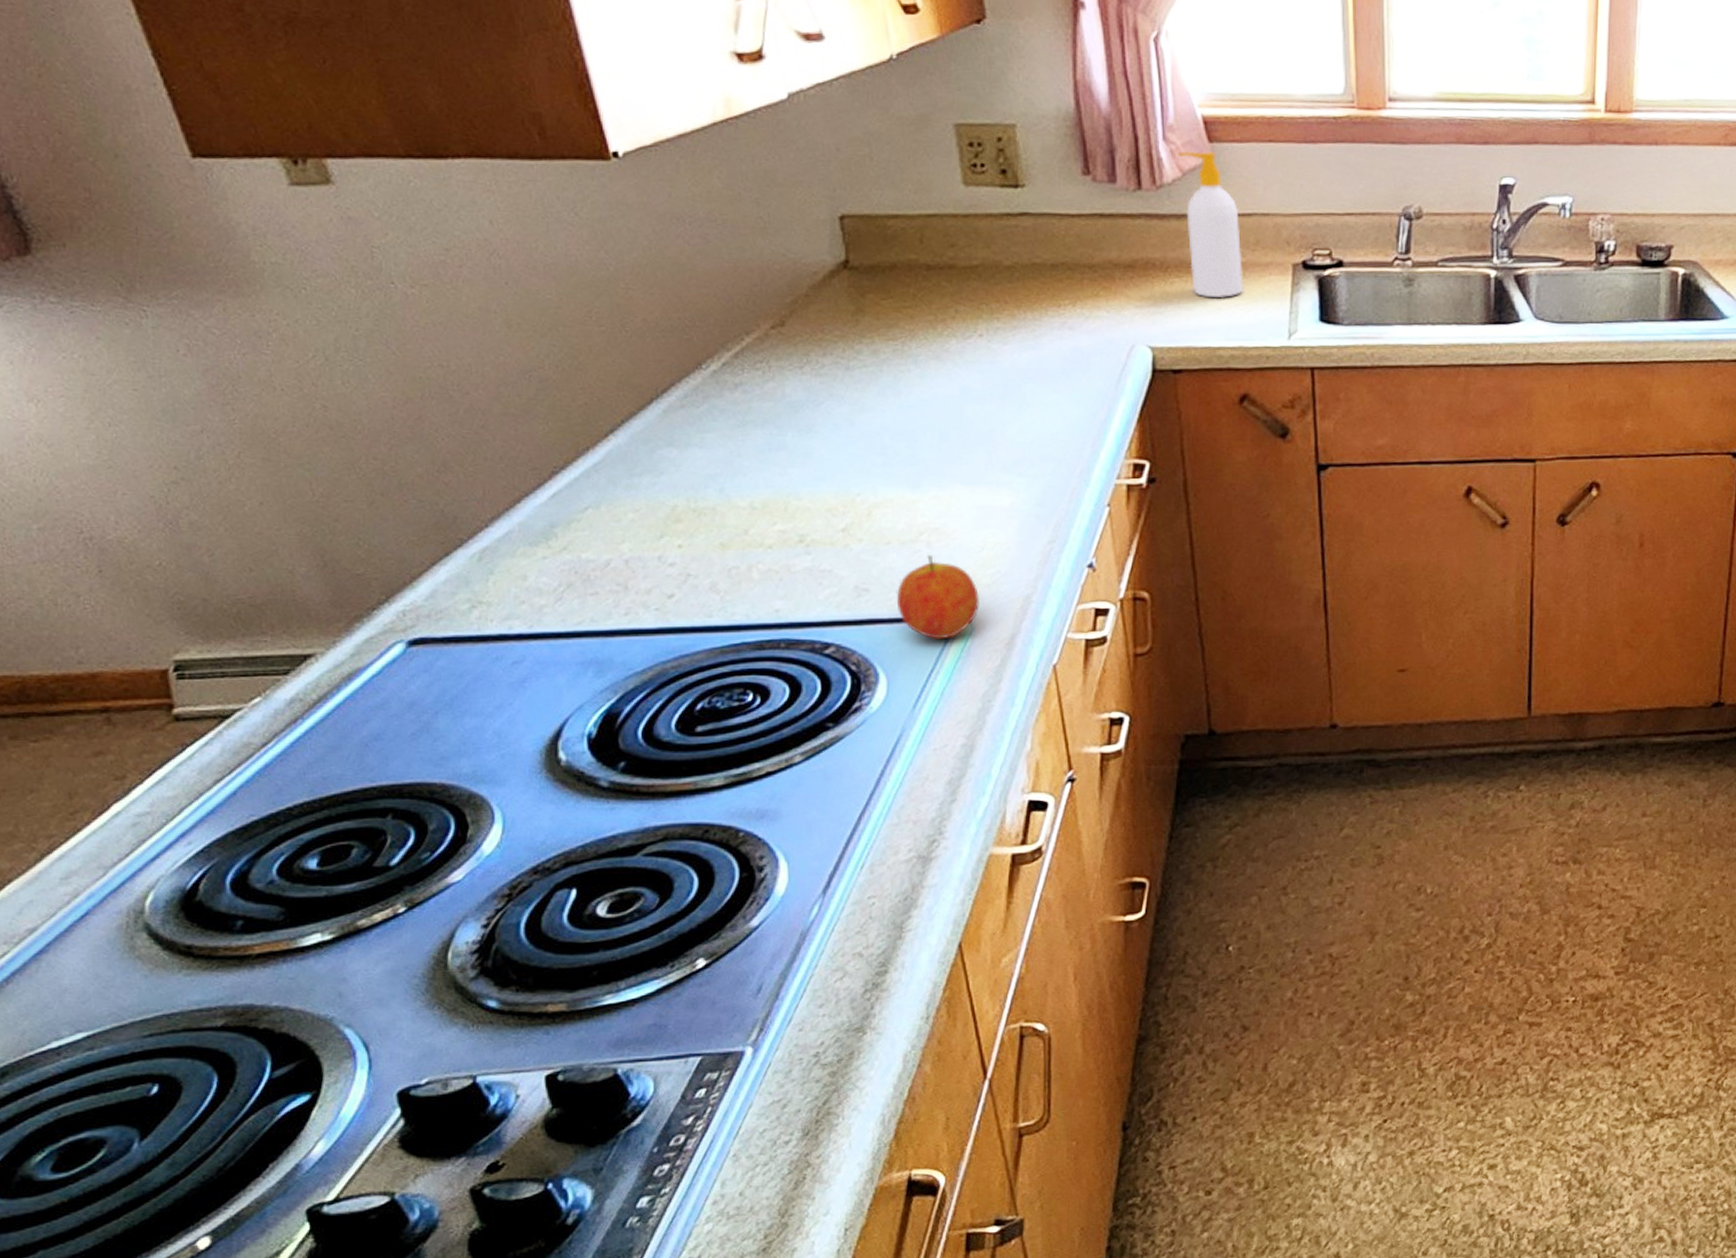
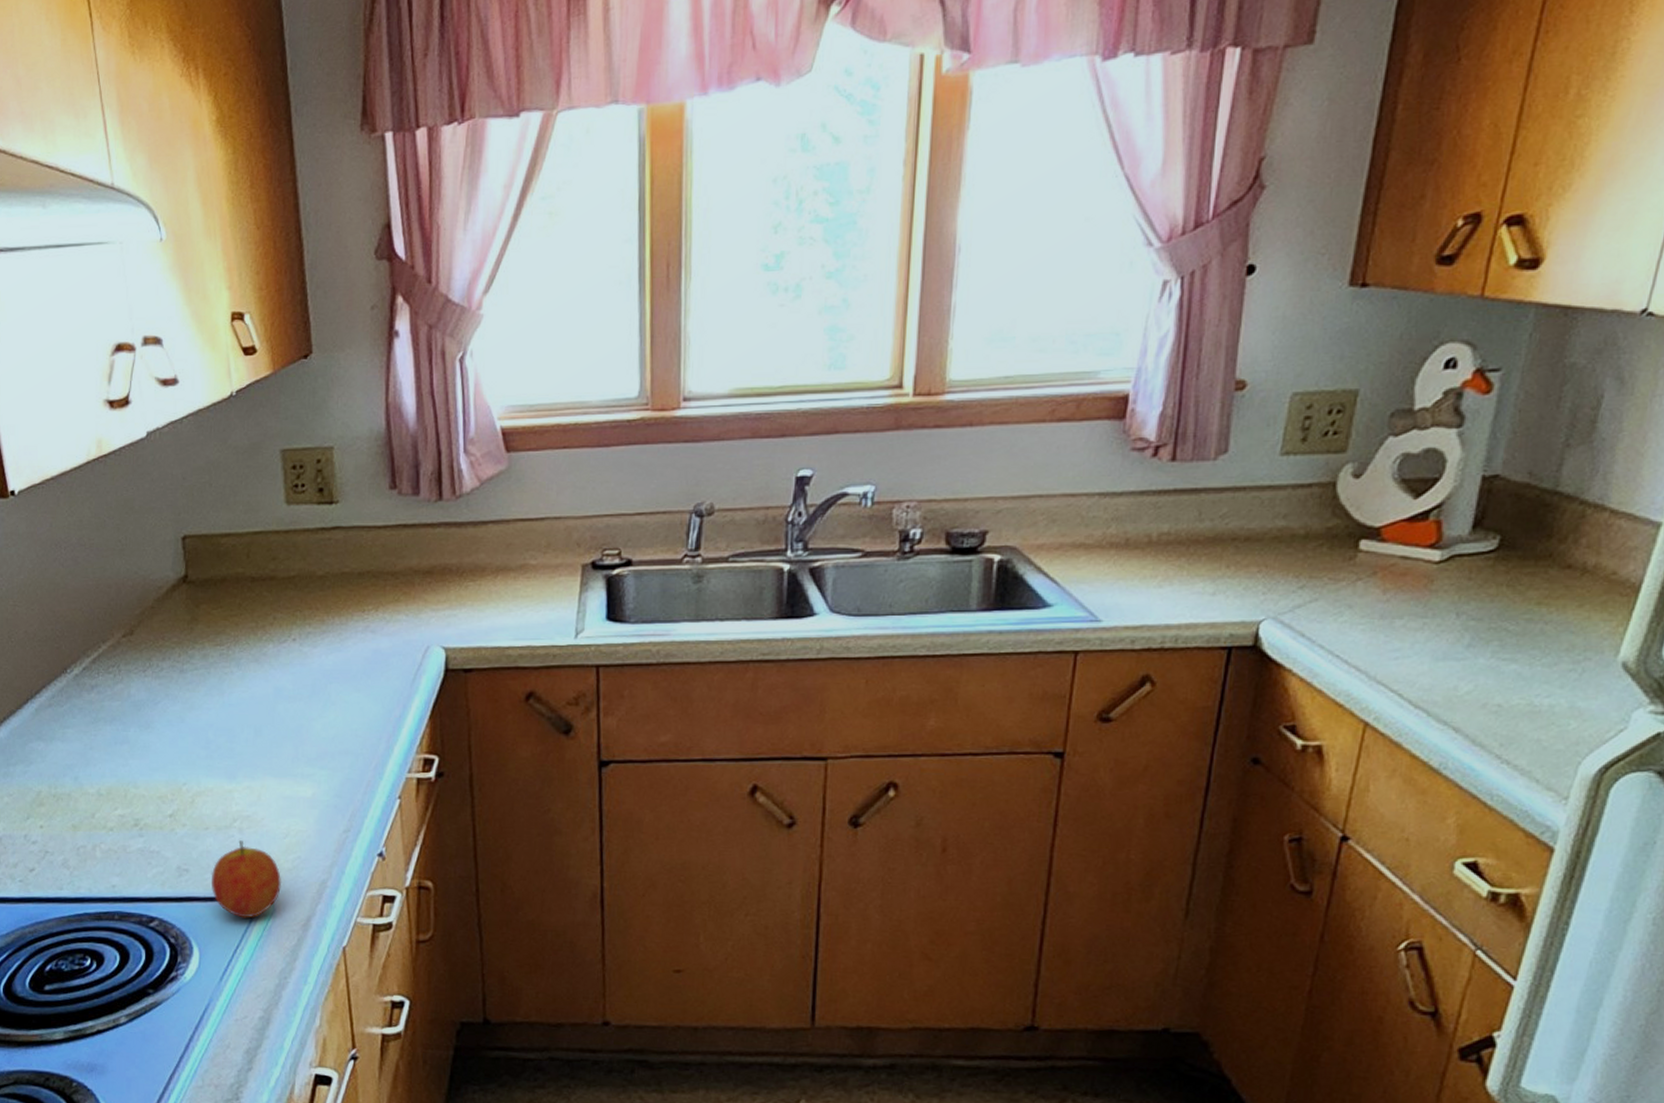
soap bottle: present [1177,151,1244,299] -> none [476,461,535,600]

